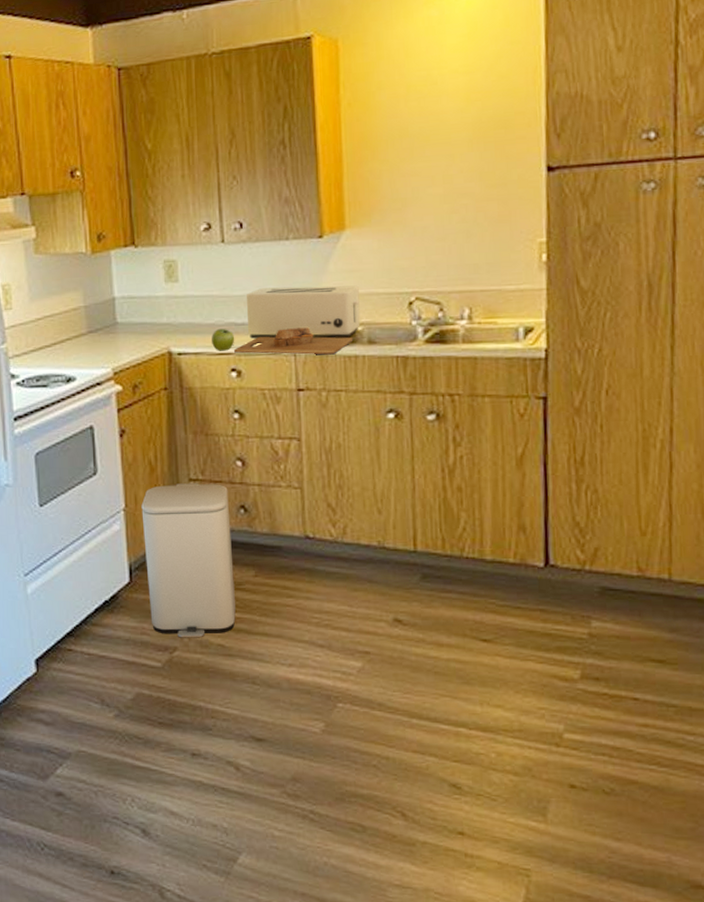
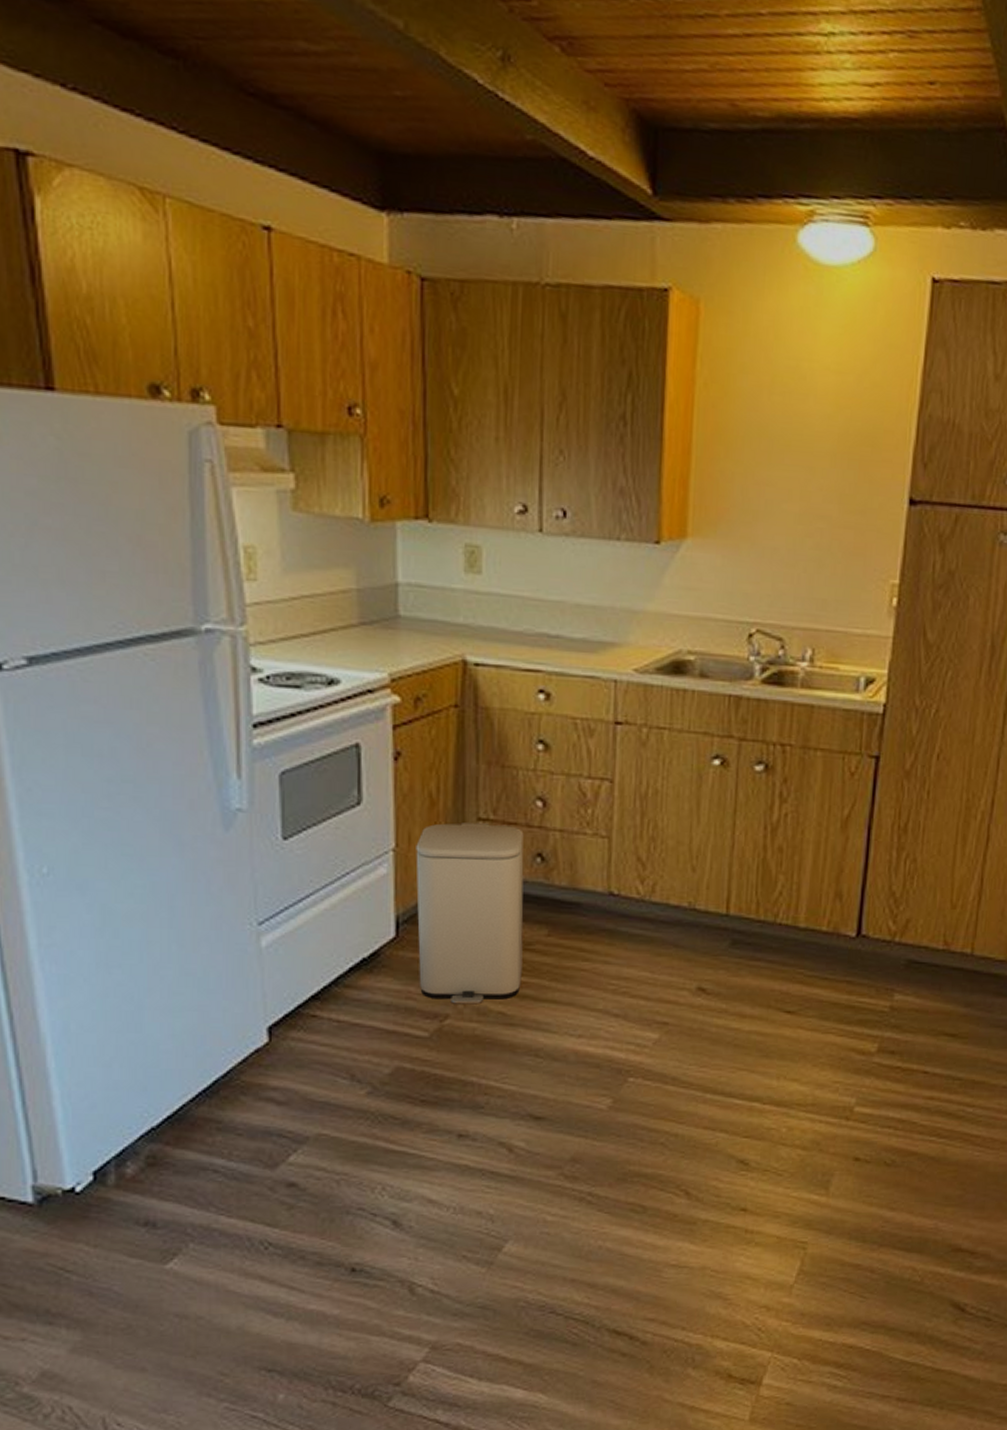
fruit: present [212,328,235,351] -> none [518,638,546,667]
cutting board: present [233,327,354,355] -> none [543,648,684,685]
toaster: present [247,285,361,339] -> none [563,595,695,668]

